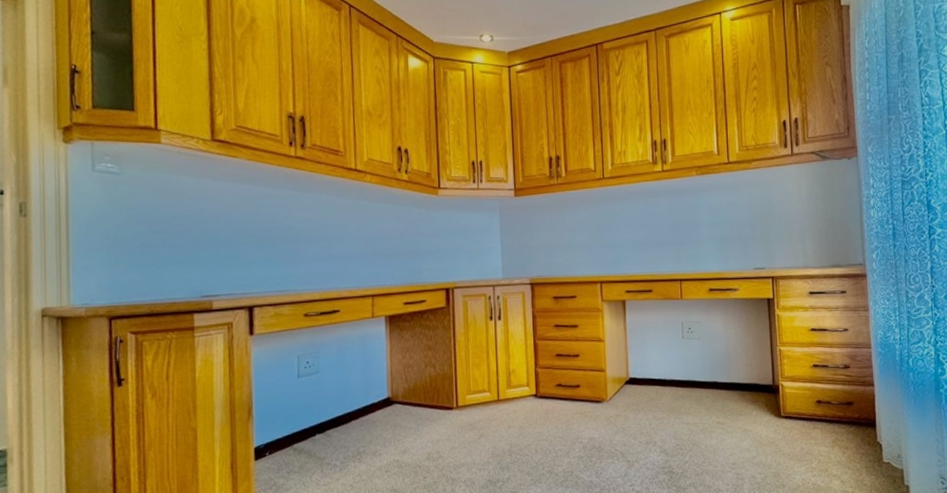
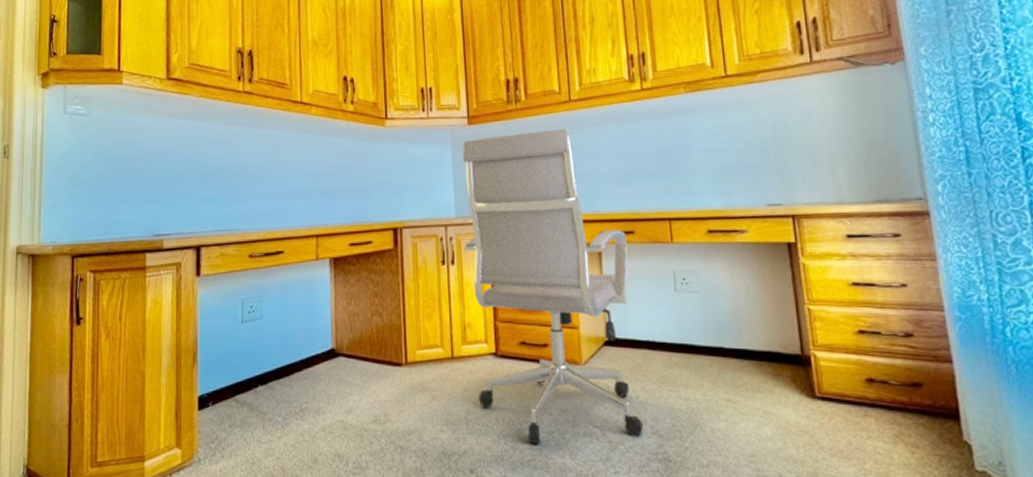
chair: none [509,201,655,468] -> present [463,128,644,445]

